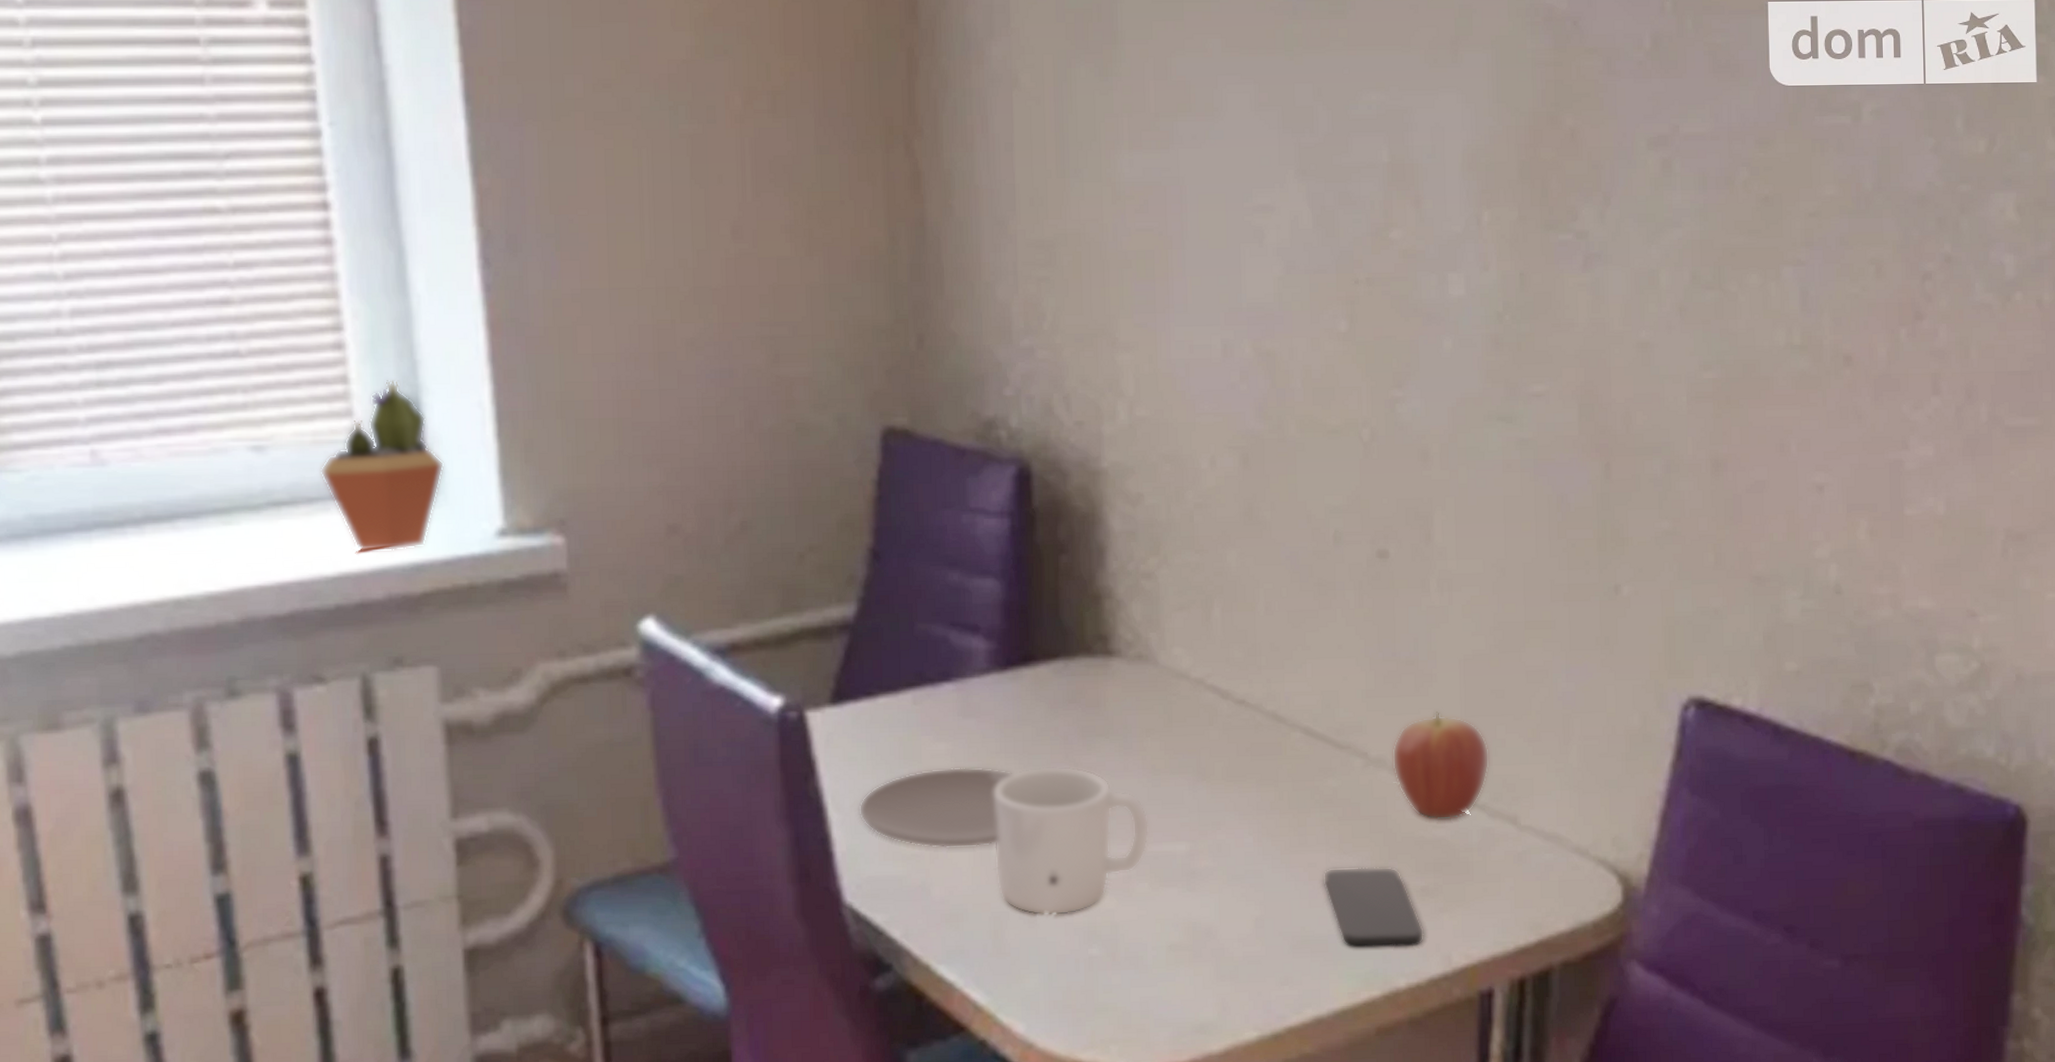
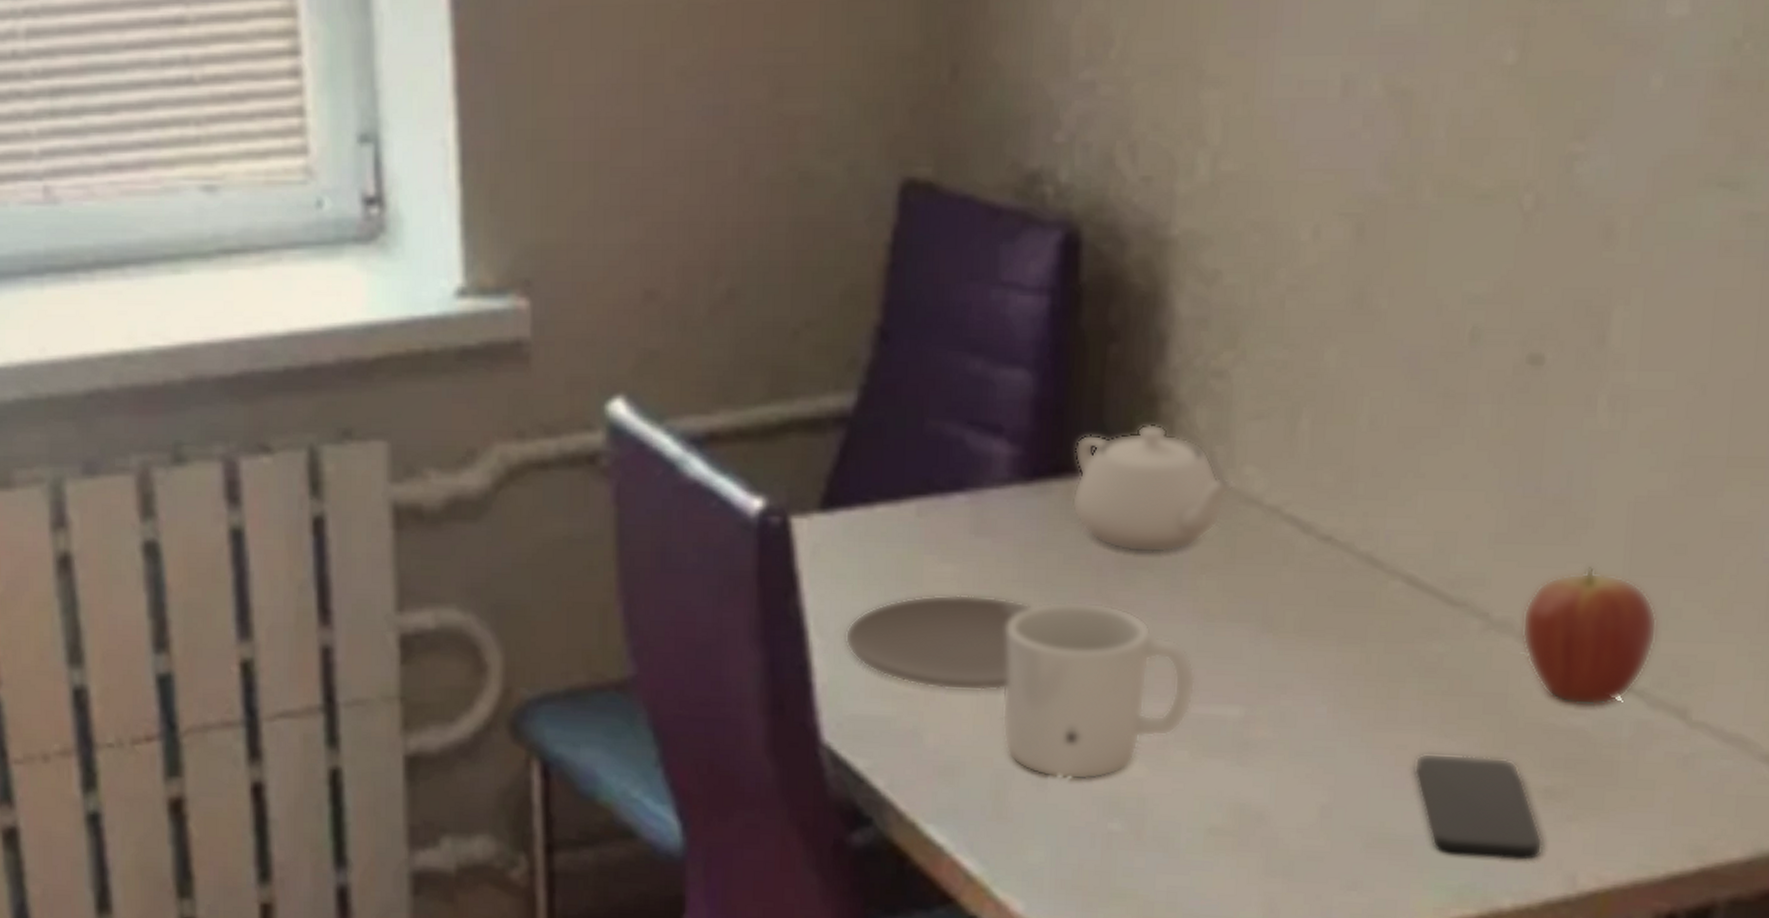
potted cactus: present [320,380,445,553] -> none [272,113,403,311]
teapot: none [1039,618,1169,722] -> present [1071,424,1237,553]

